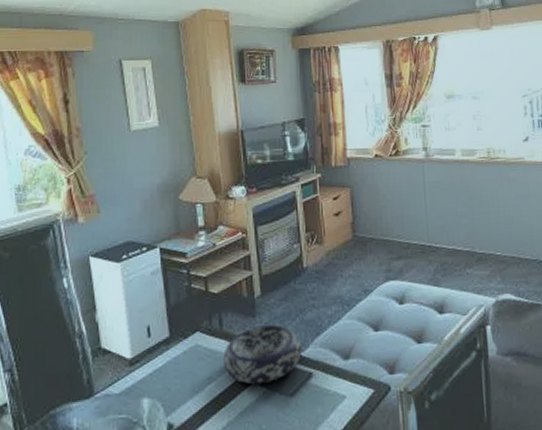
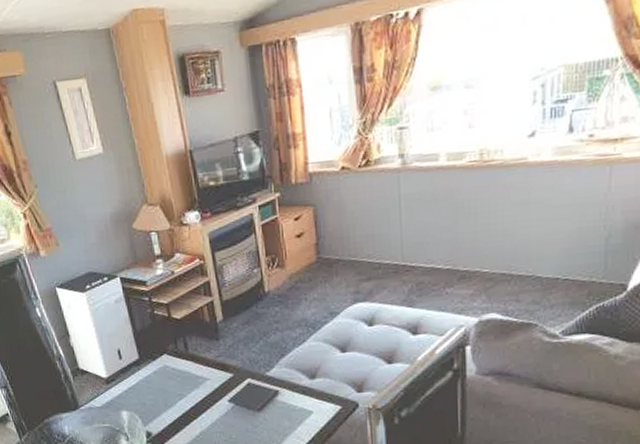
decorative bowl: present [223,325,303,385] -> none [191,347,268,401]

